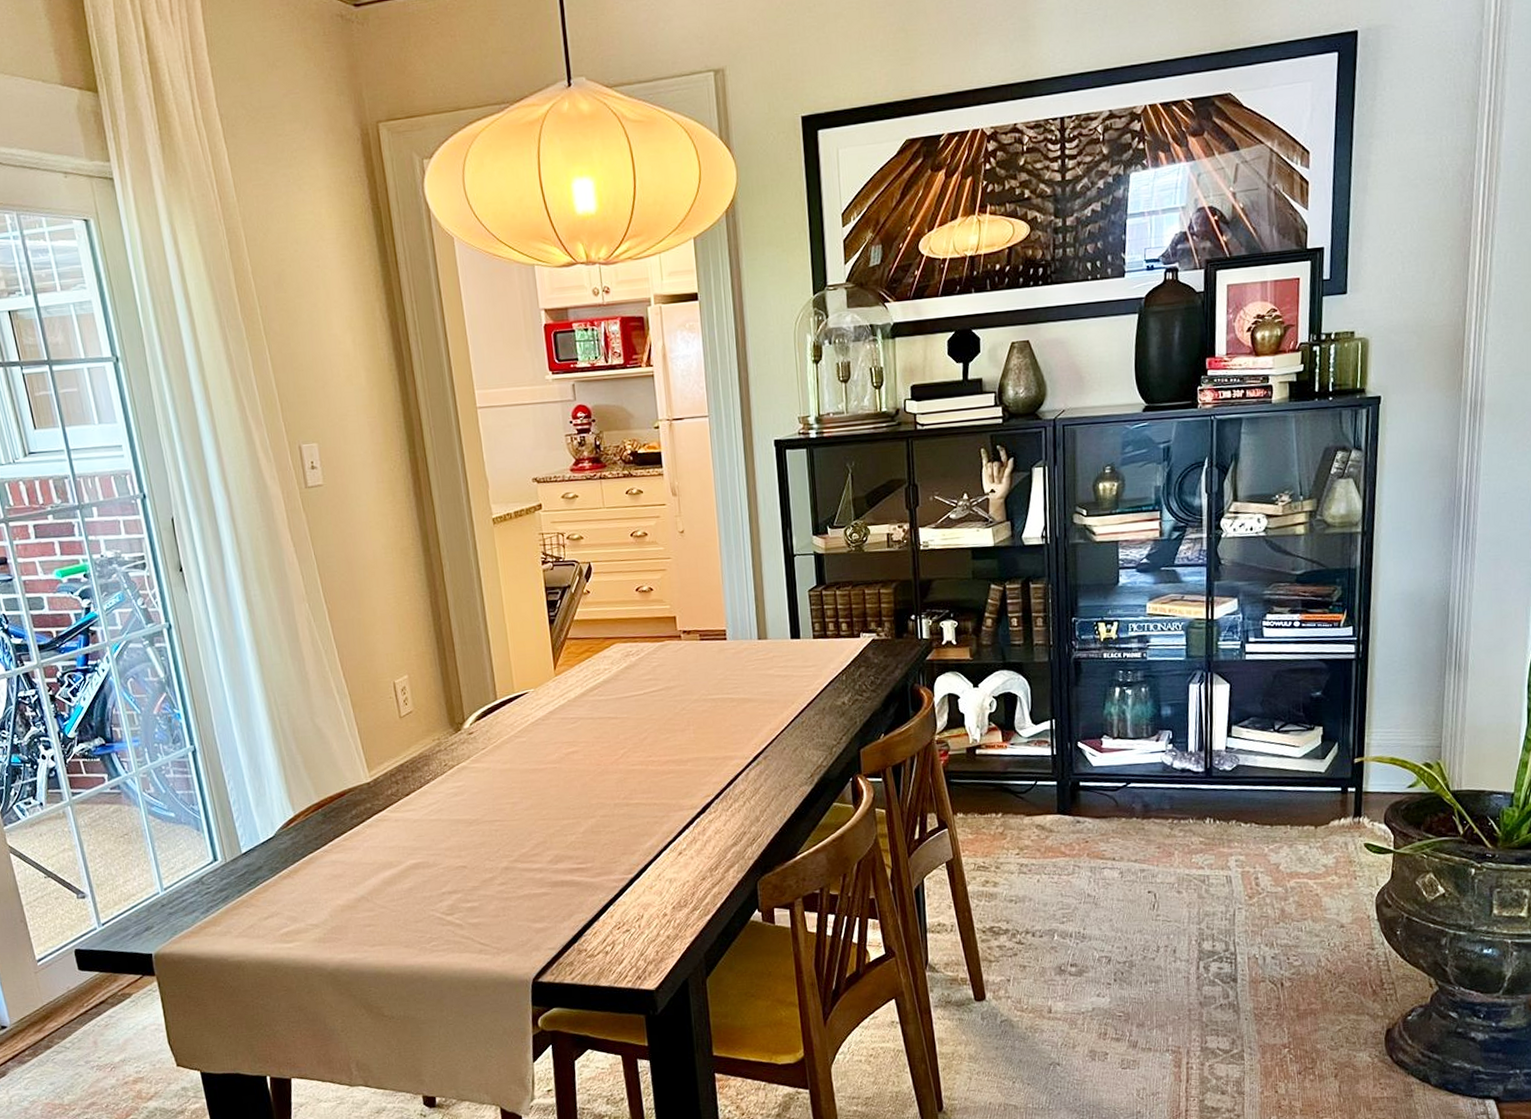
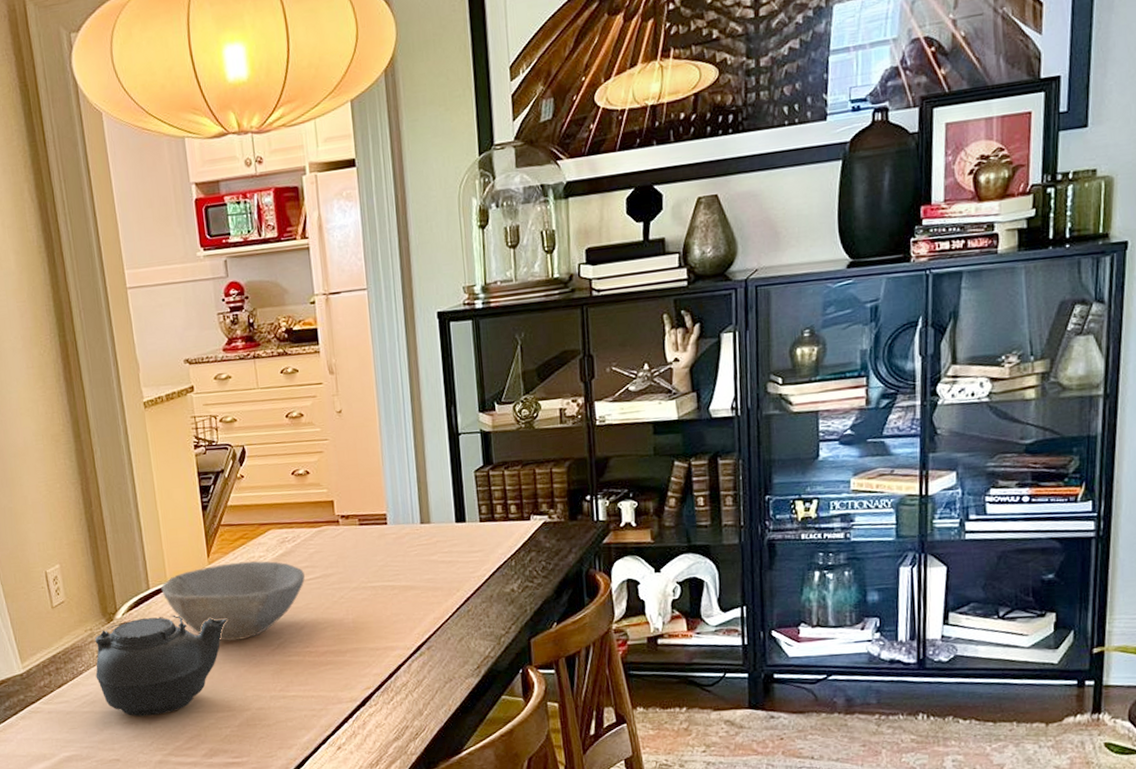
teapot: none [442,725,573,825] -> present [95,614,227,717]
bowl: none [508,673,648,751] -> present [161,561,305,641]

